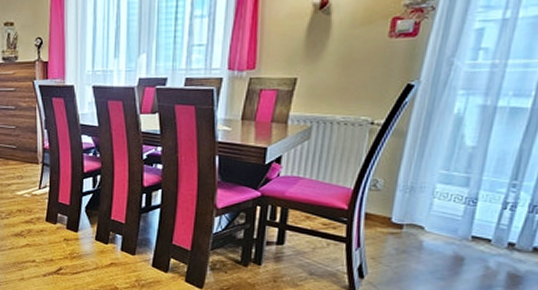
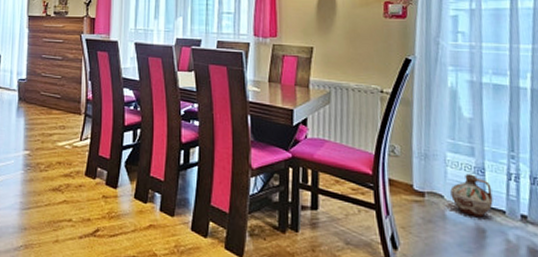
ceramic jug: none [432,205,481,247] -> present [450,174,493,218]

